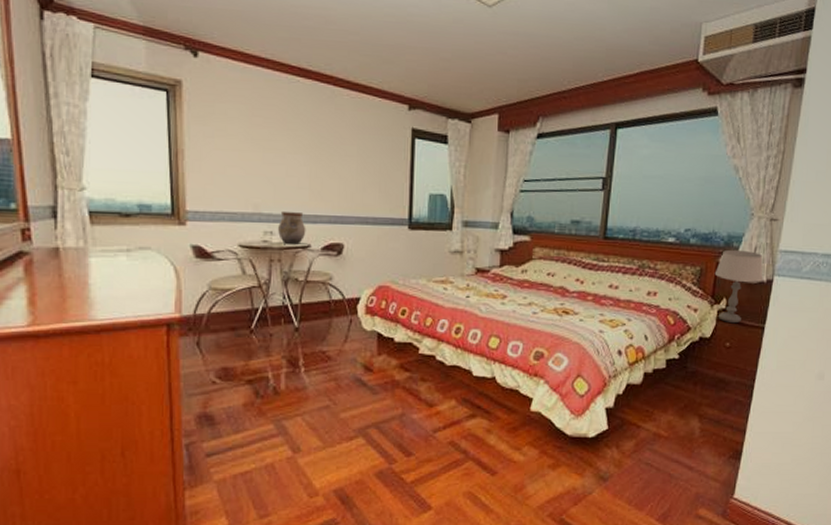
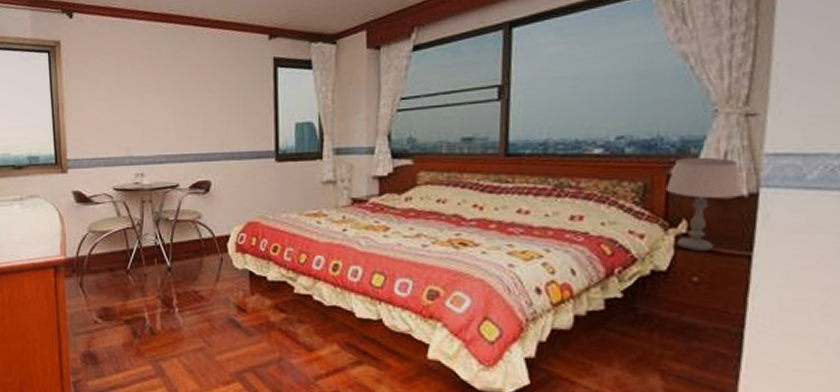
vase: present [278,210,306,246] -> none [148,152,174,186]

